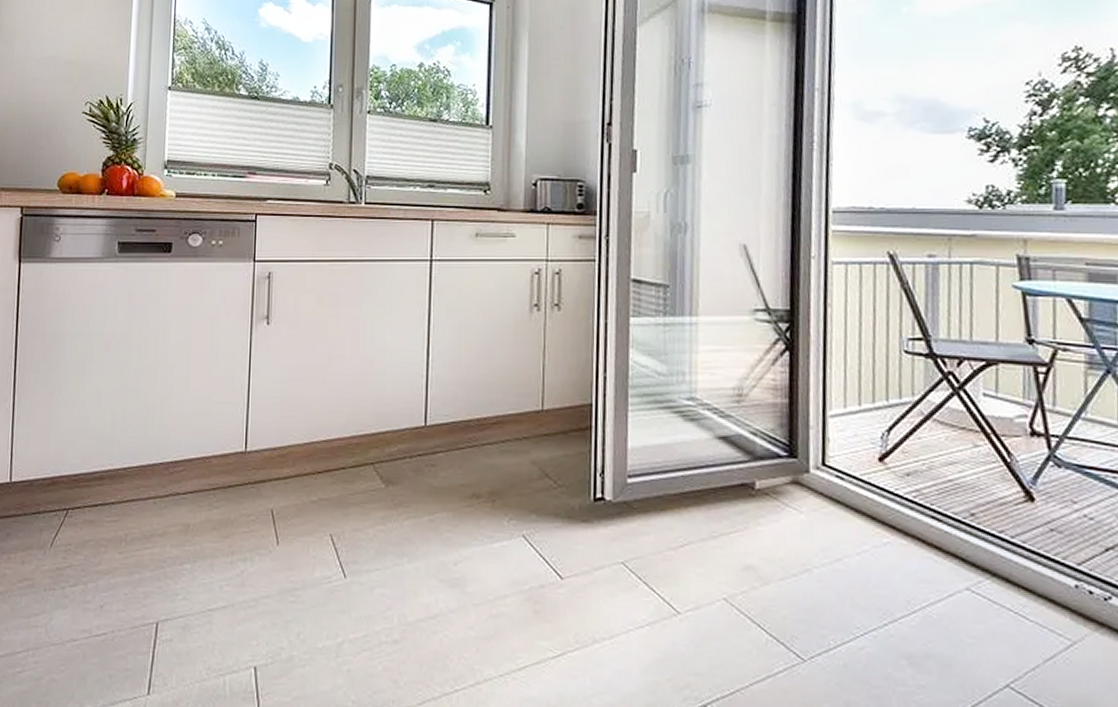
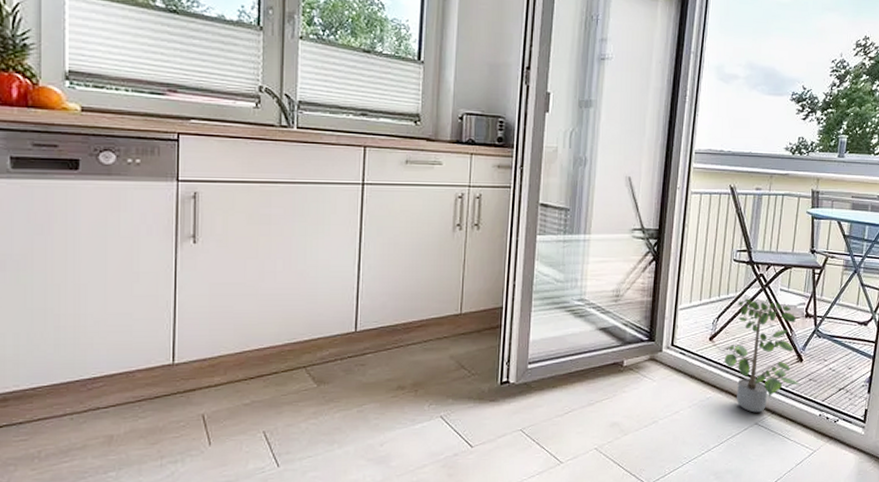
potted plant: none [904,402,1038,573] -> present [724,296,802,413]

